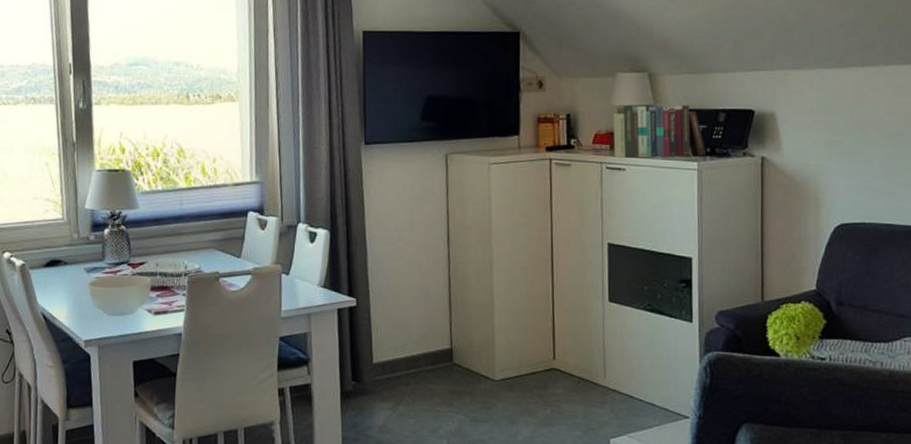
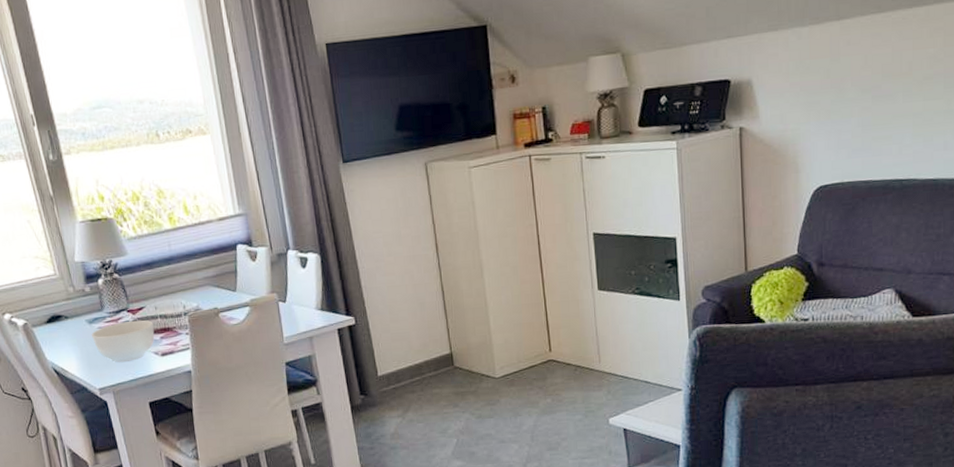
books: present [613,104,706,159] -> none [588,82,685,147]

